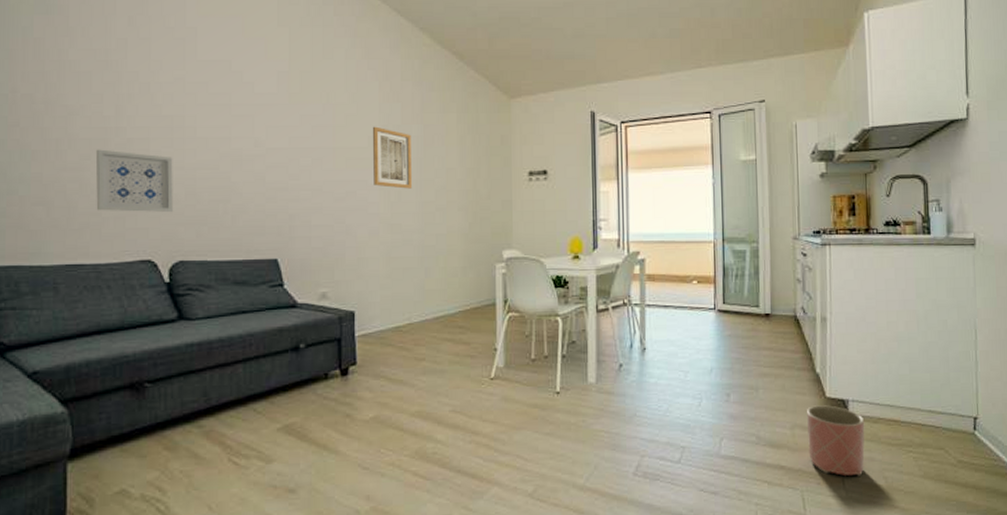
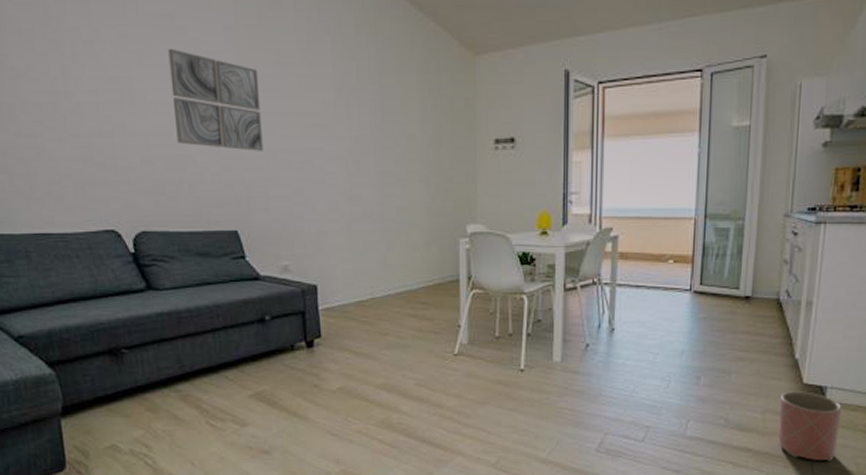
wall art: present [95,149,173,212] -> none [47,114,130,181]
wall art: none [223,90,308,183] -> present [168,48,263,151]
wall art: present [373,126,413,189] -> none [327,88,371,158]

